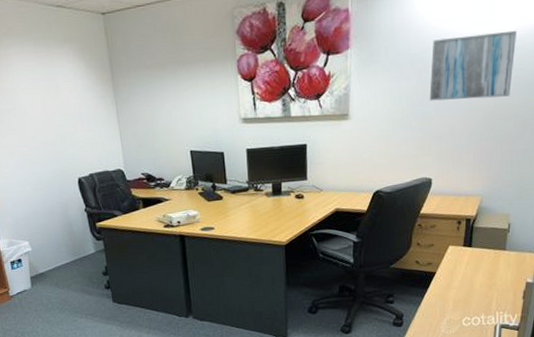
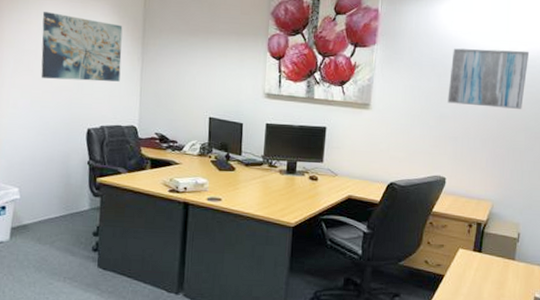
wall art: none [11,67,99,135] -> present [41,12,123,82]

